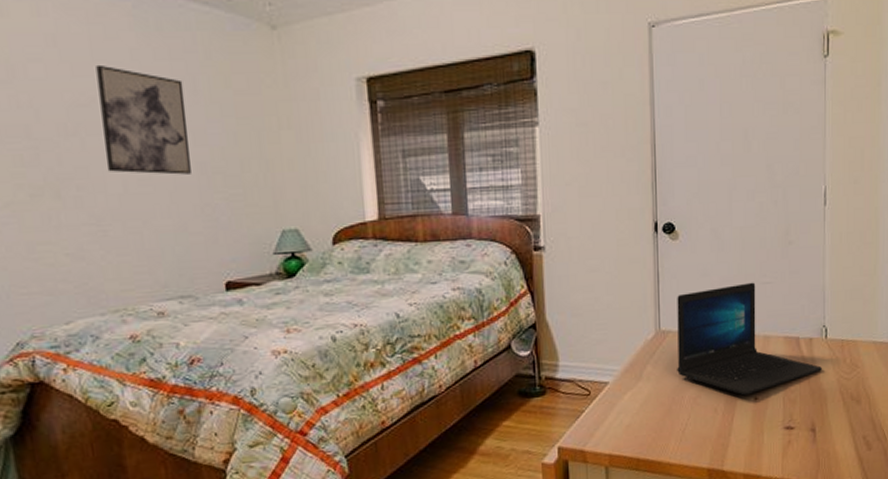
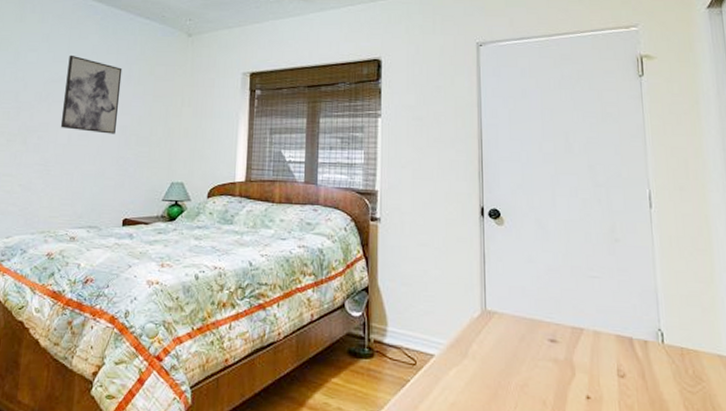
laptop: present [677,282,822,396] -> none [502,274,661,392]

